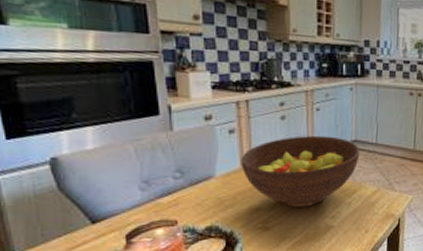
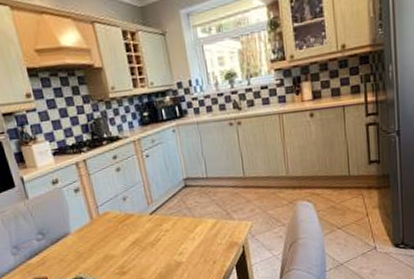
fruit bowl: present [241,135,360,207] -> none [89,178,194,250]

